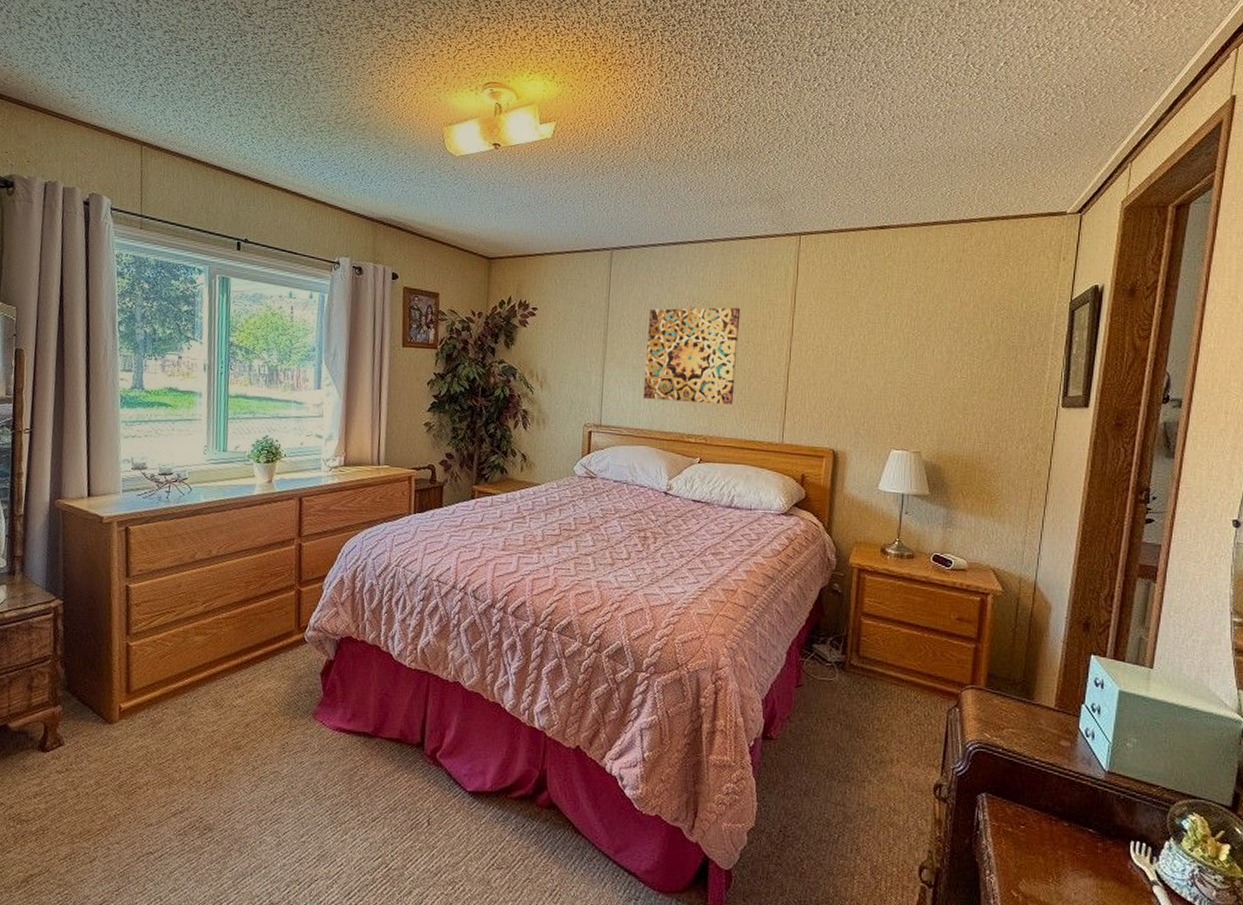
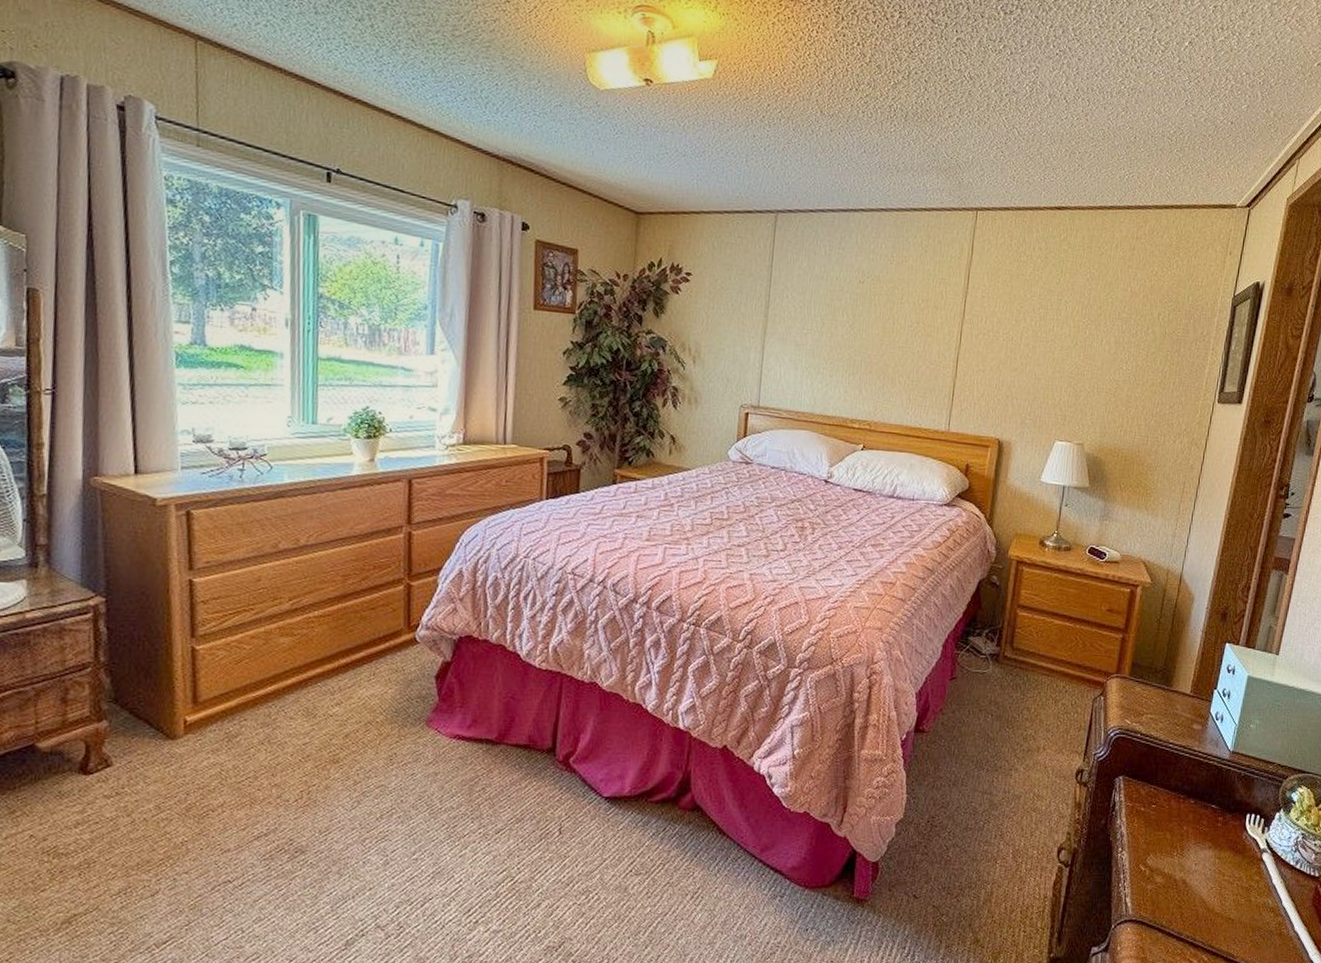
wall art: present [643,307,741,405] -> none [805,281,912,390]

